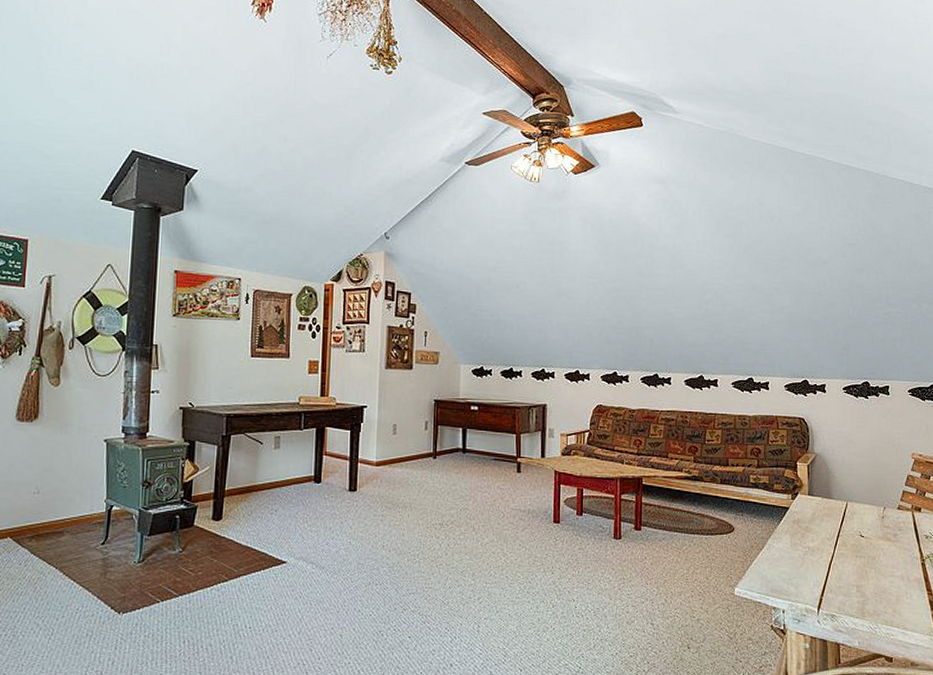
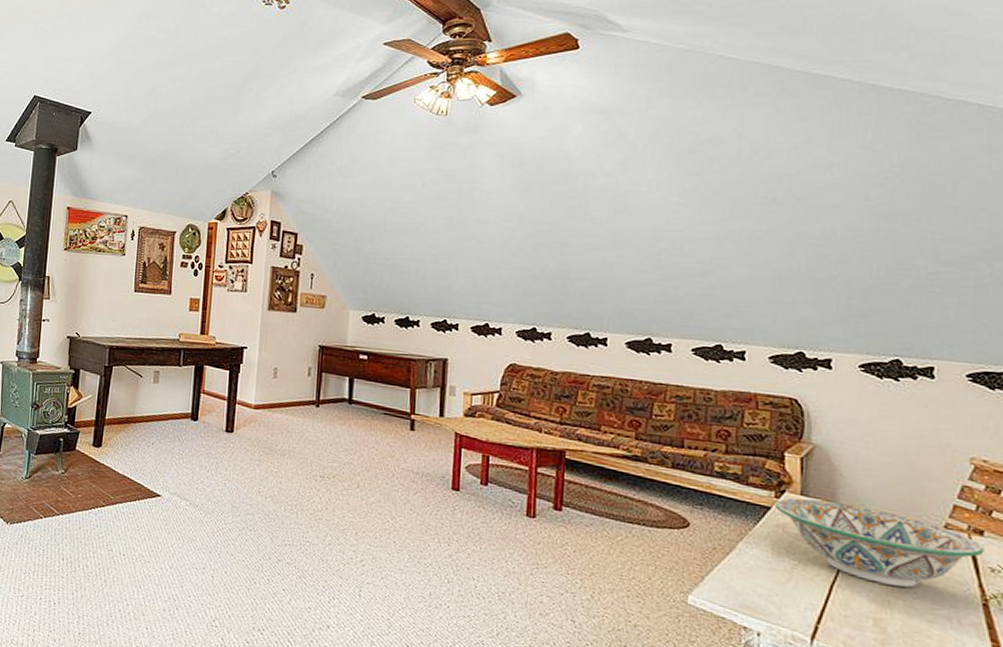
decorative bowl: none [791,498,921,558] -> present [774,498,984,588]

